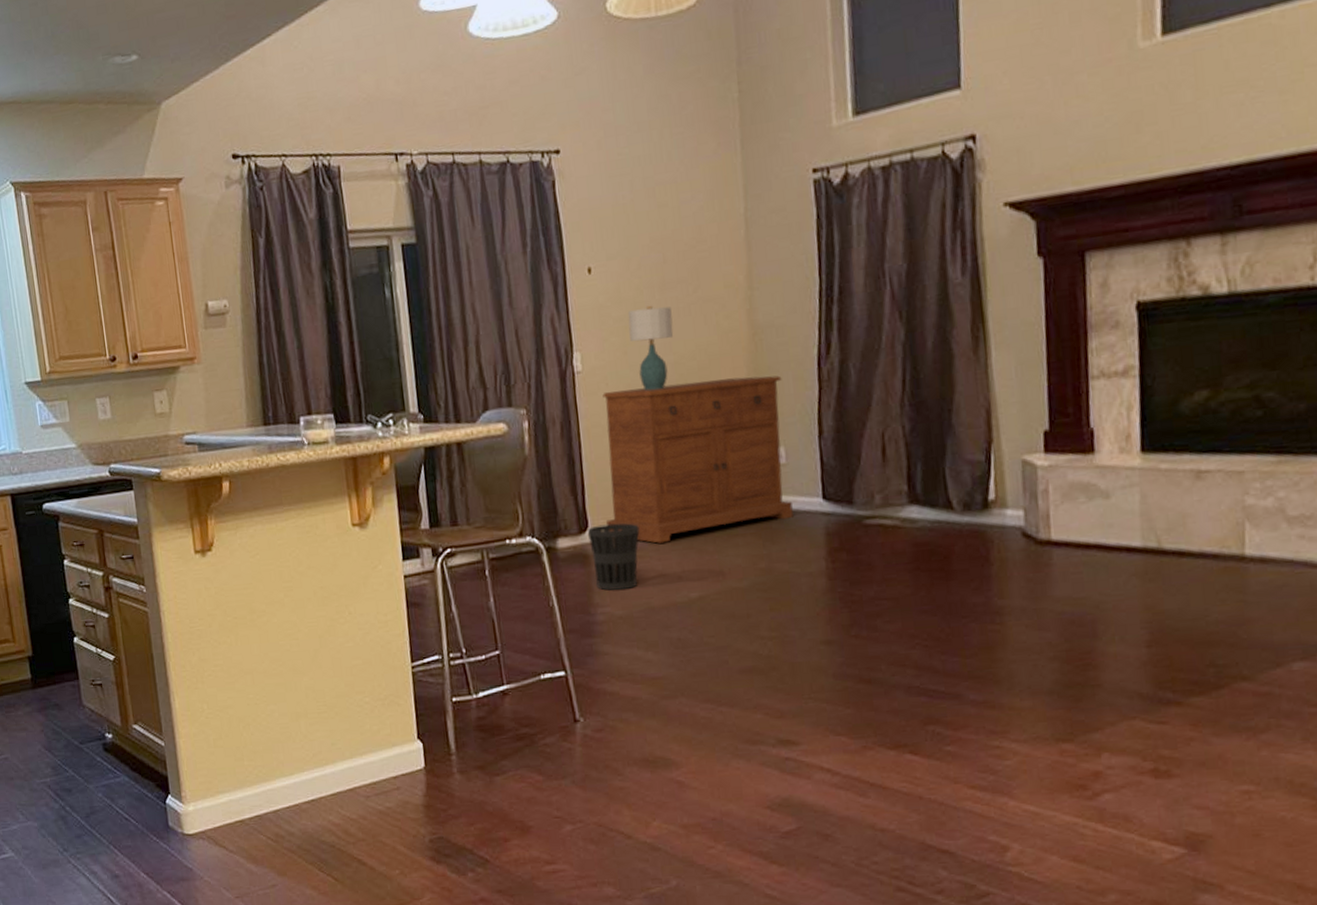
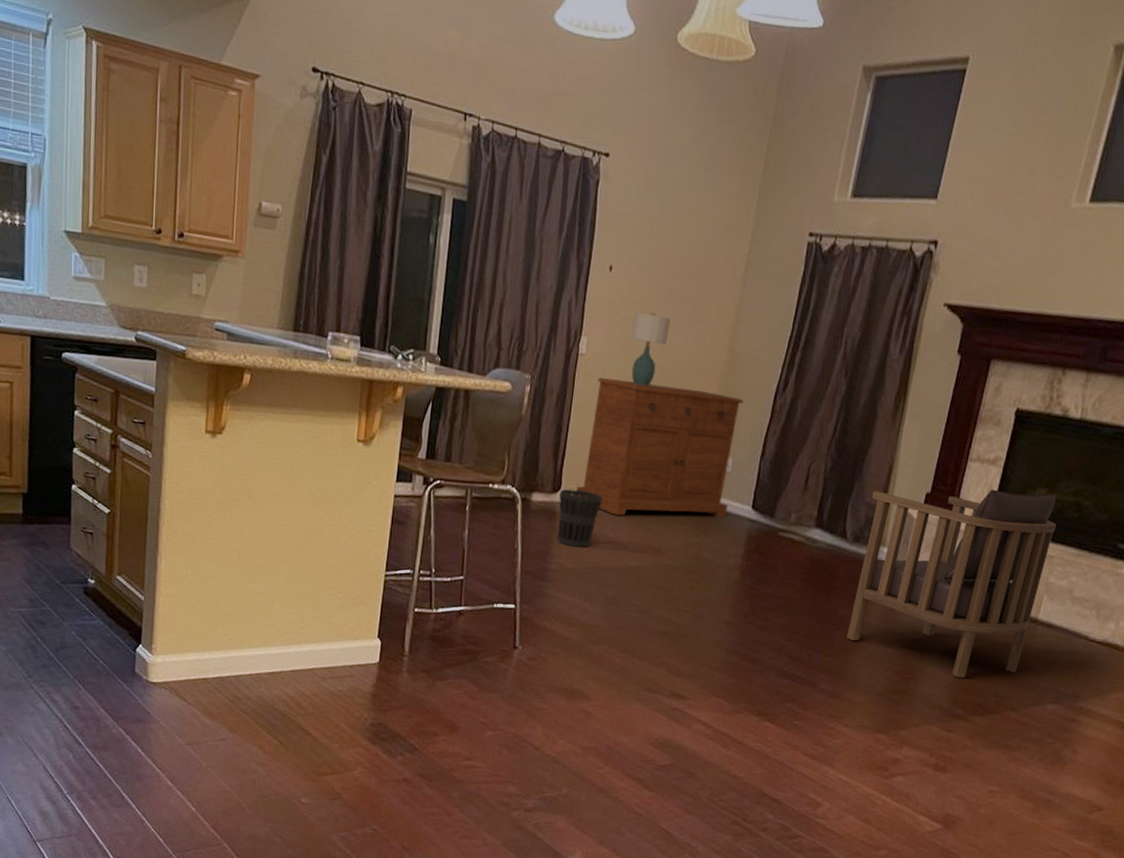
armchair: none [972,392,1236,653] -> present [847,489,1057,679]

